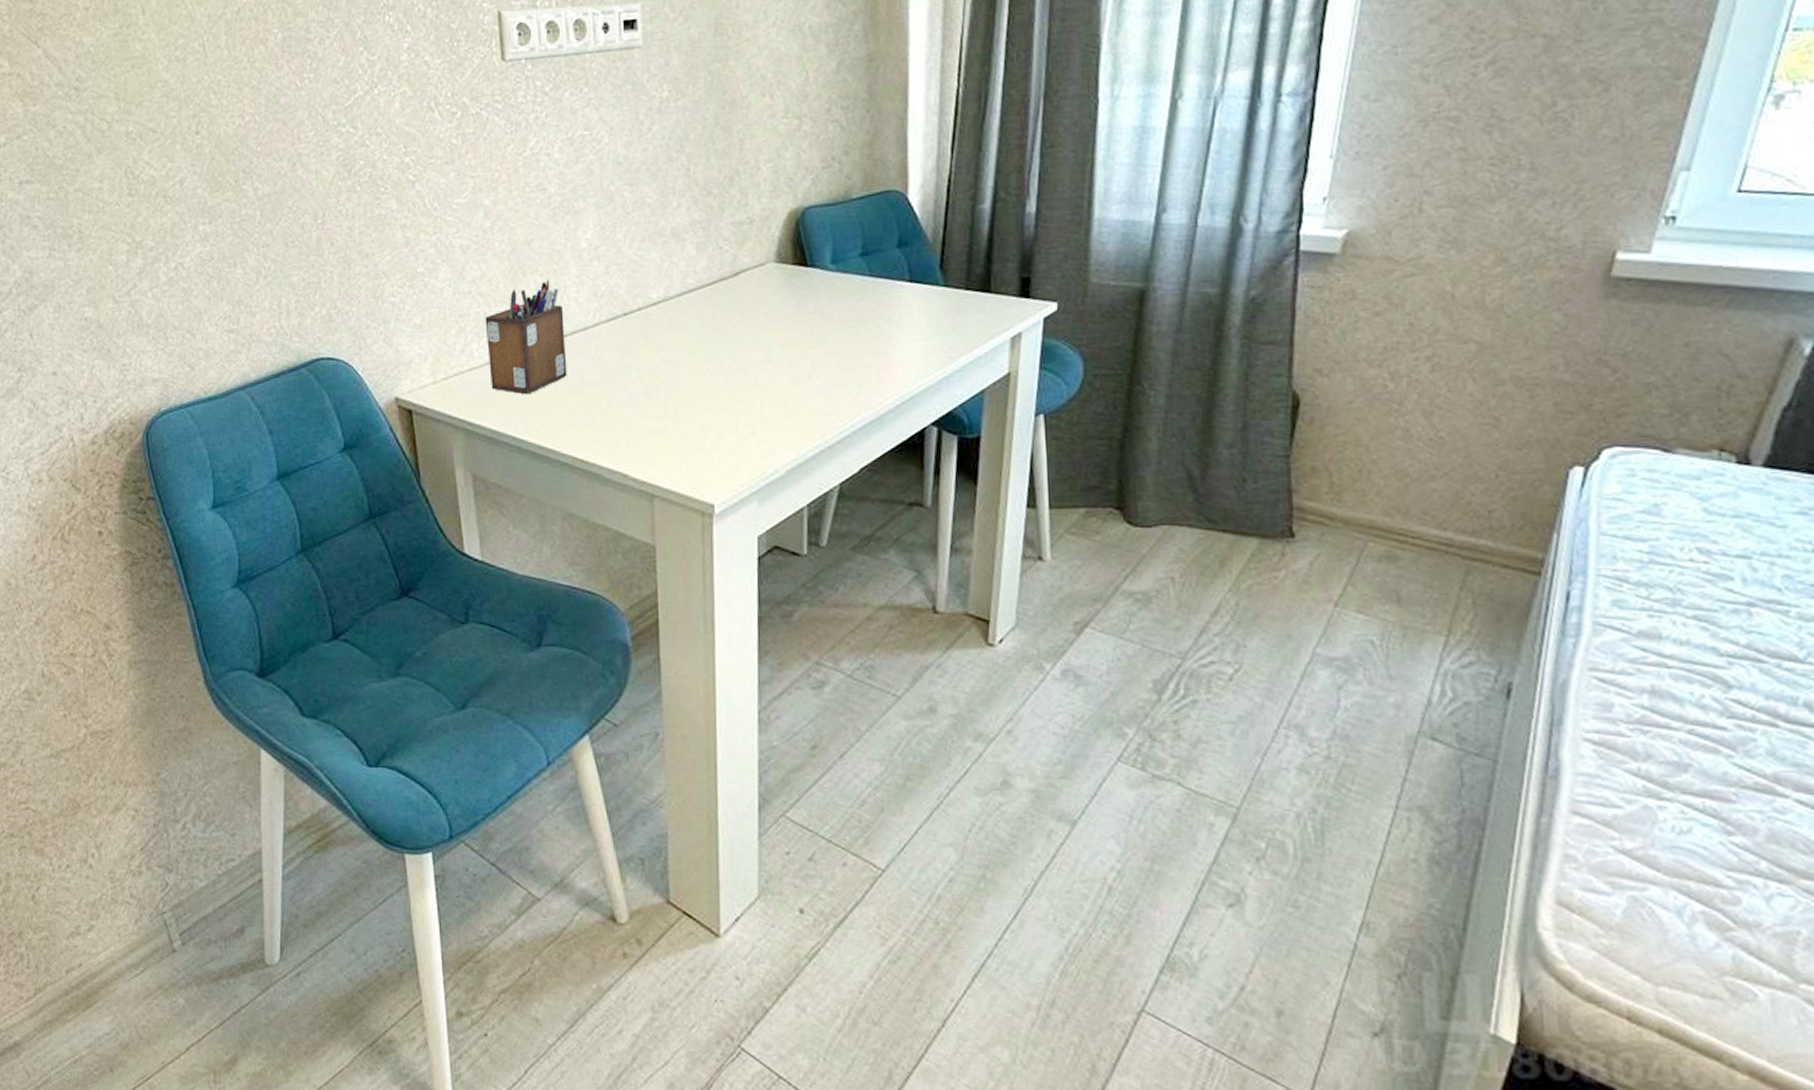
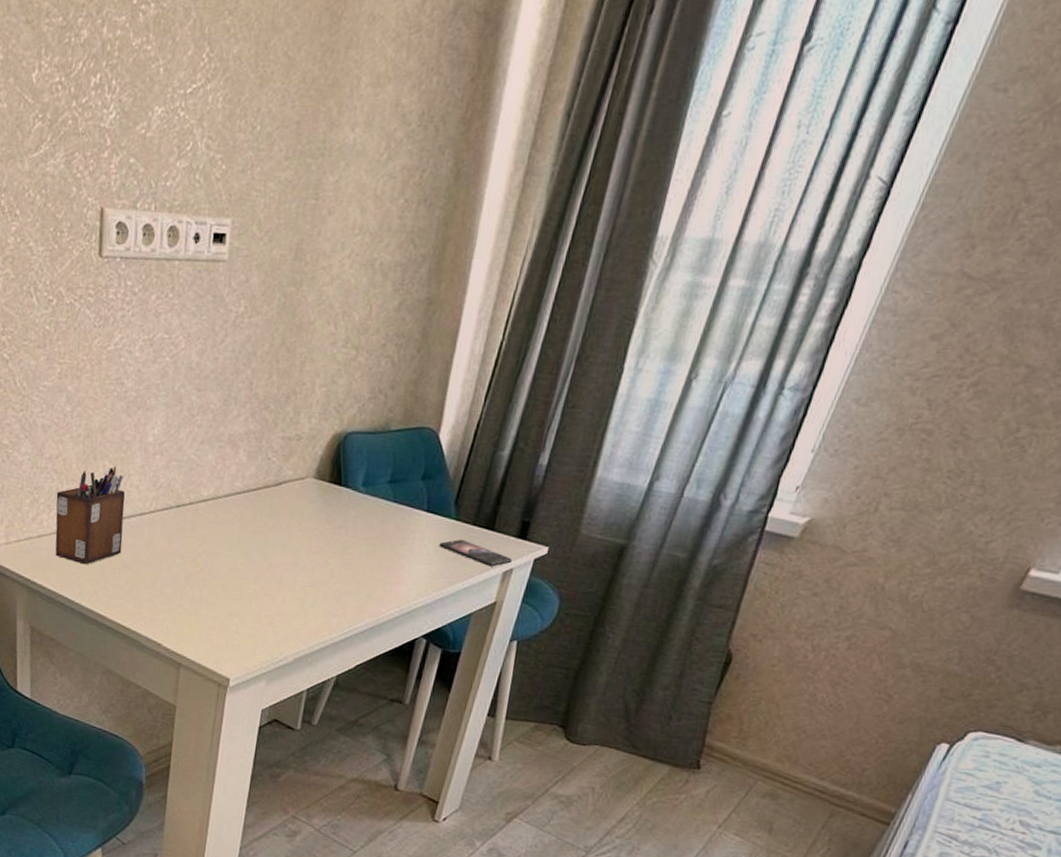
smartphone: none [931,308,1019,333] -> present [439,540,513,567]

